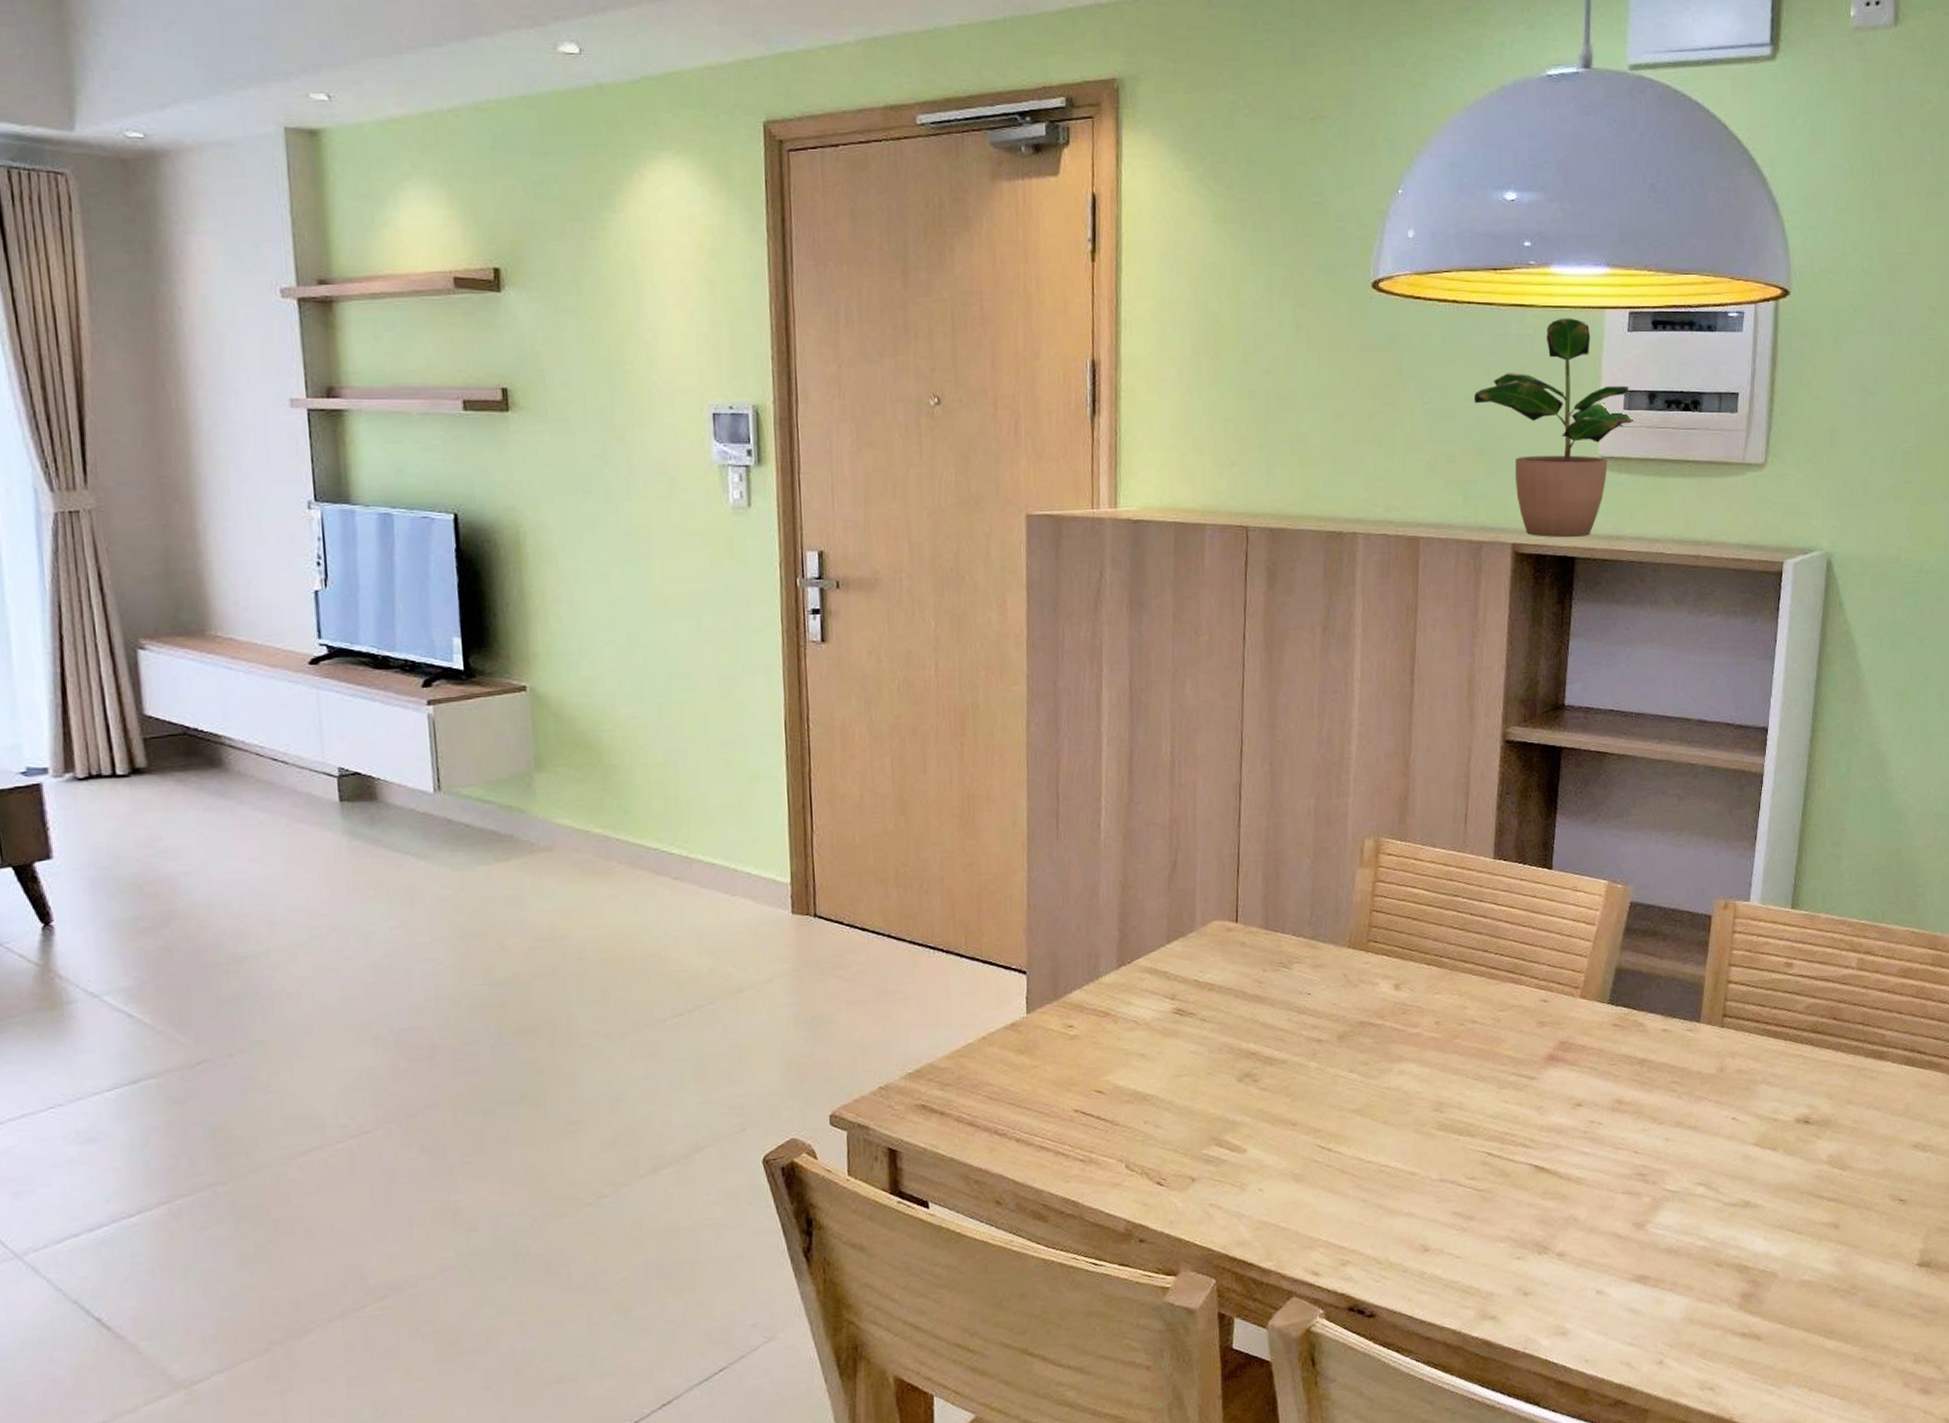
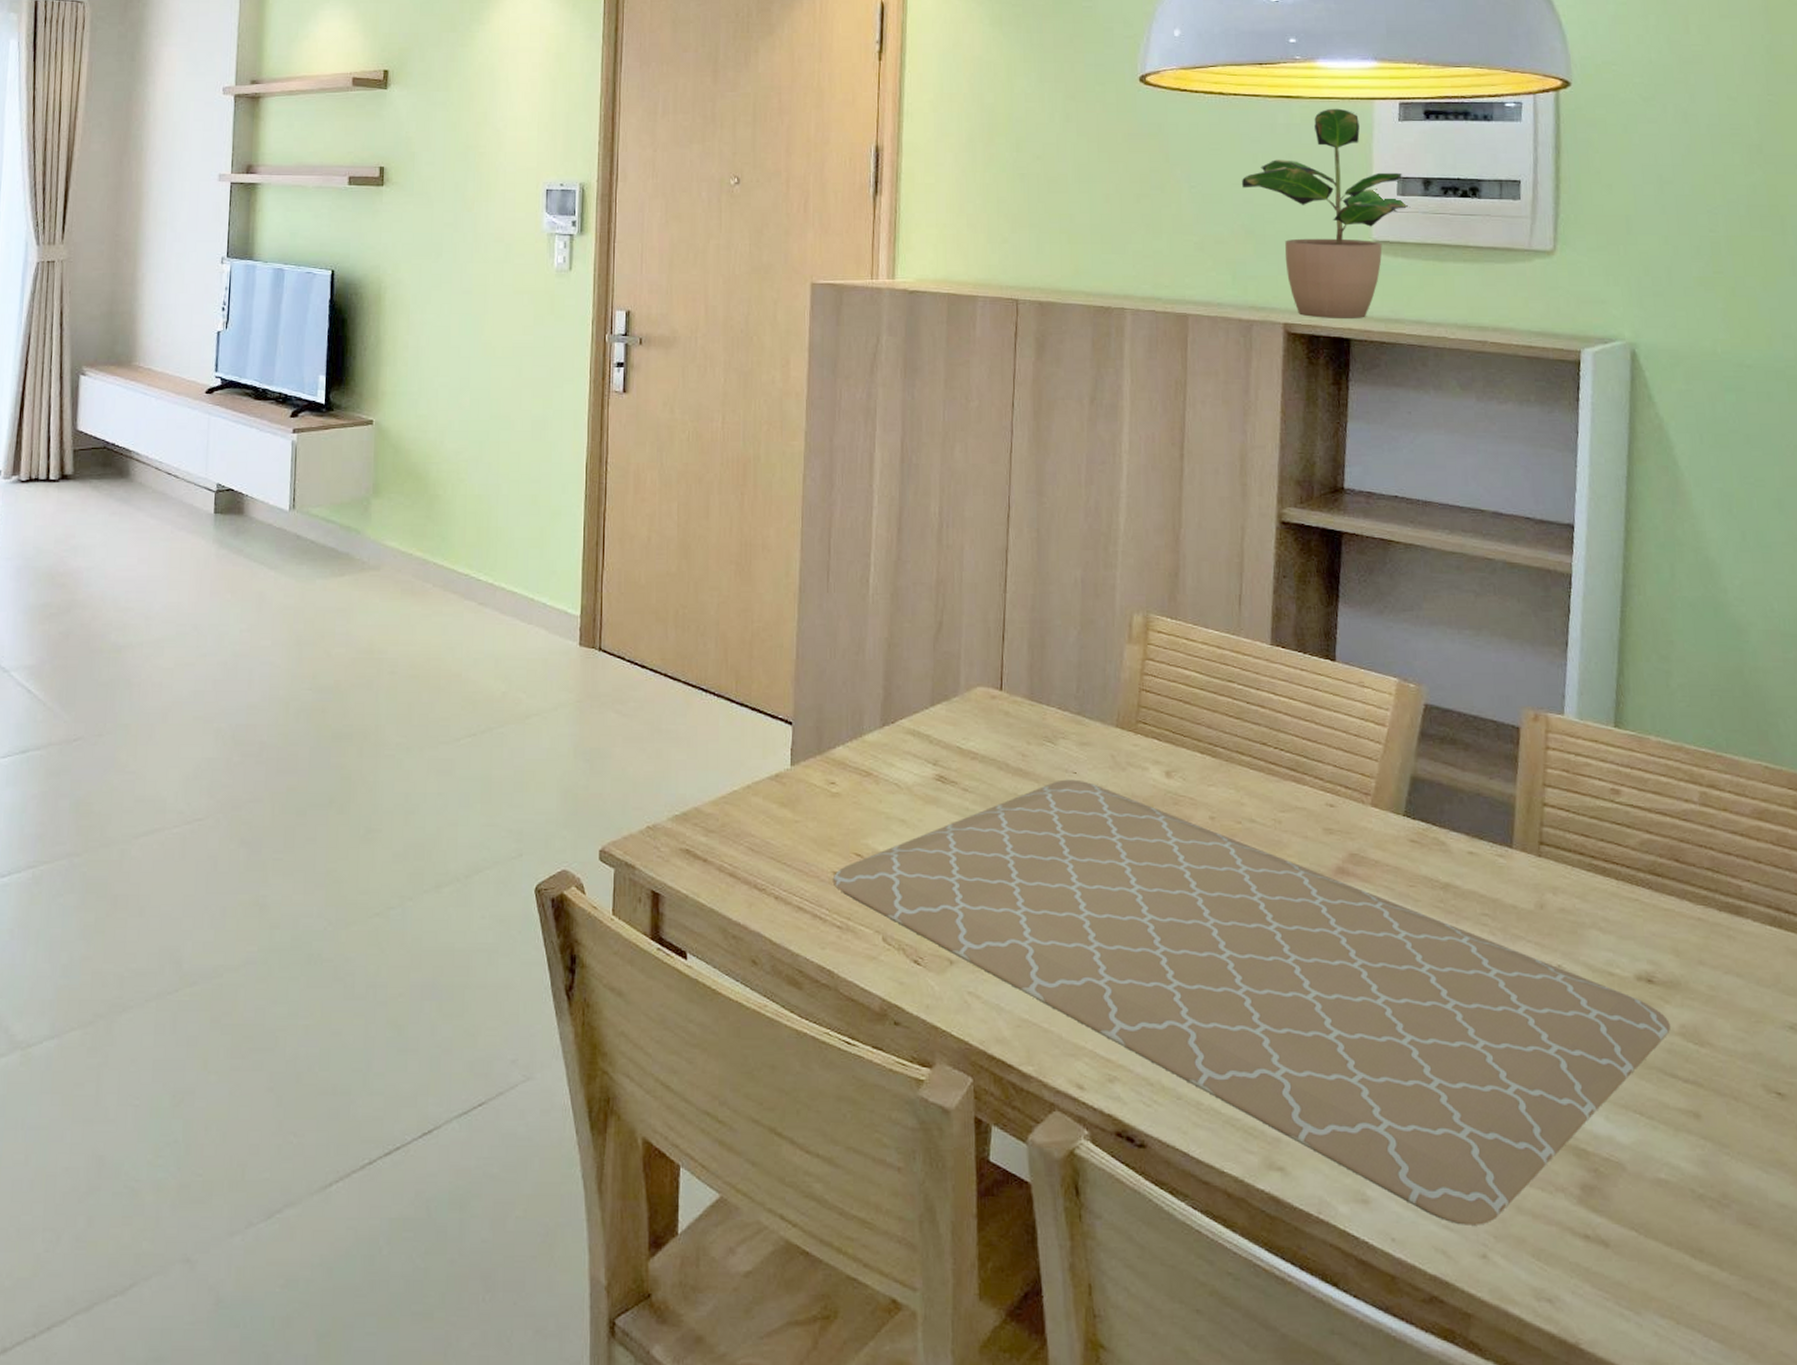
placemat: none [1075,1000,1820,1341] -> present [834,779,1670,1225]

